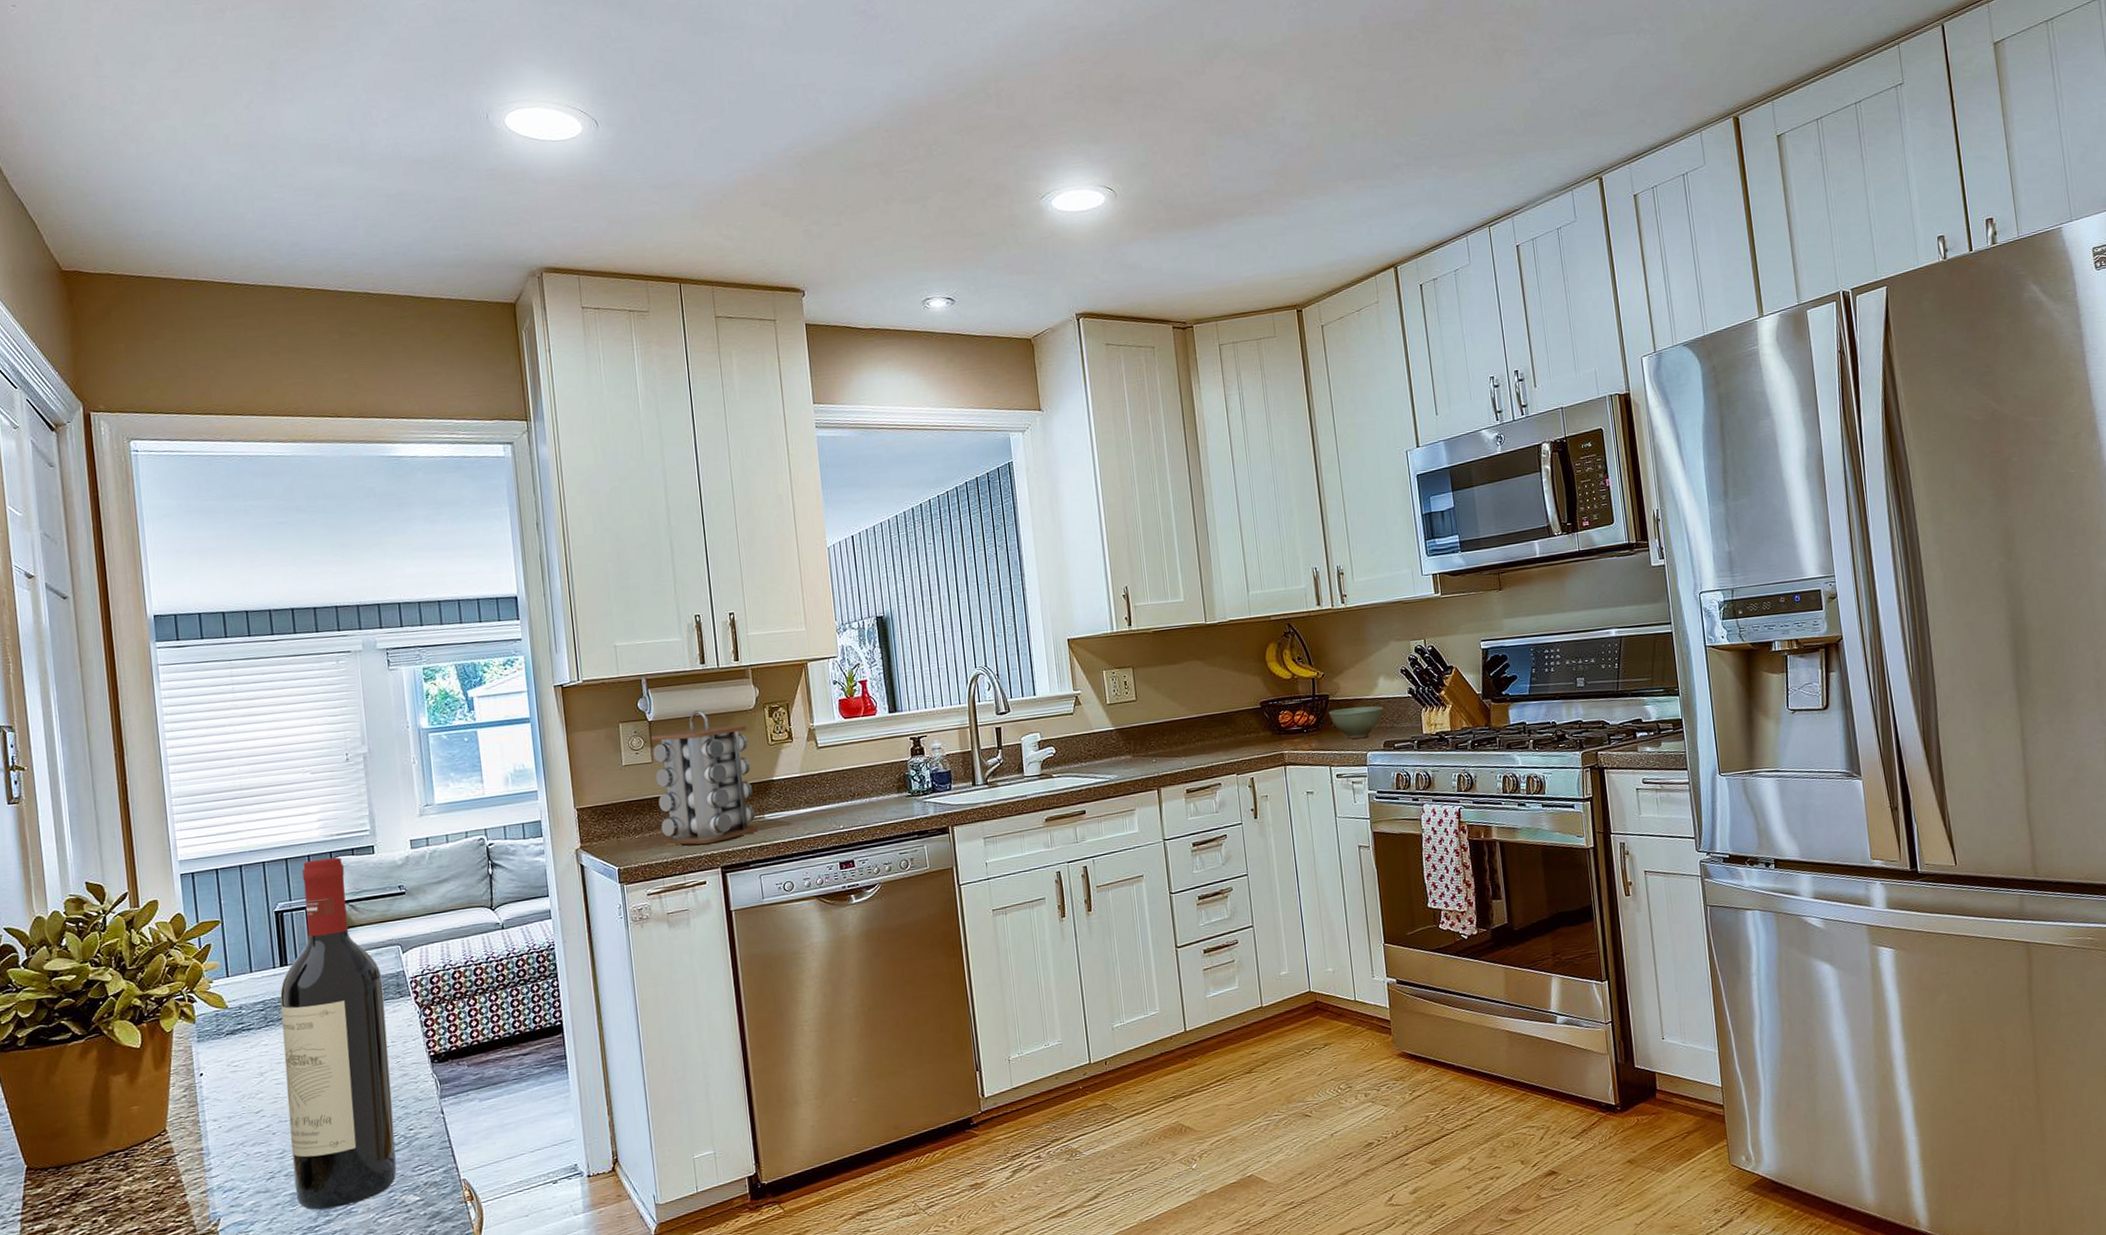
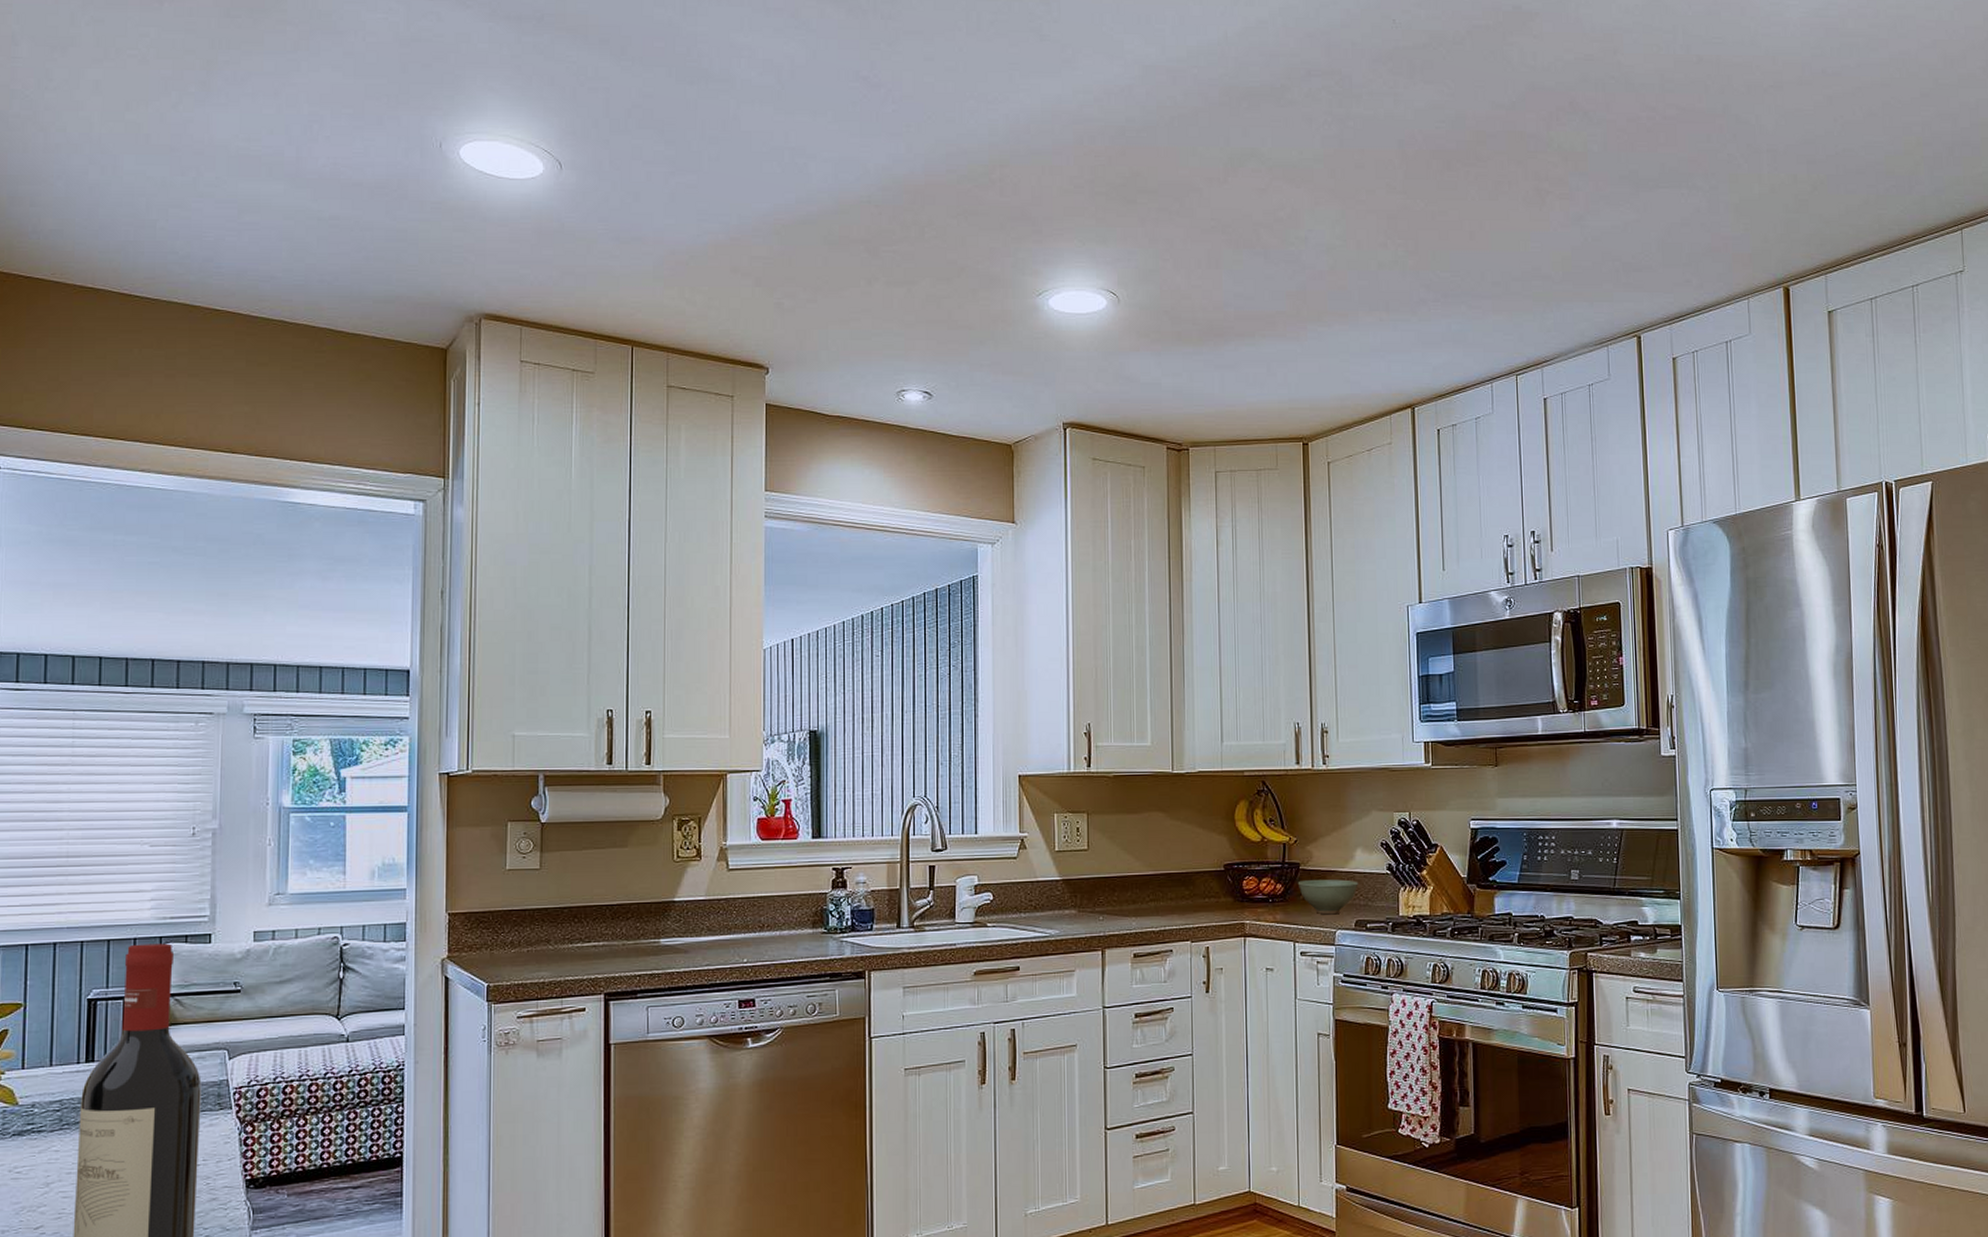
spice rack: present [651,710,759,846] -> none [541,816,652,967]

